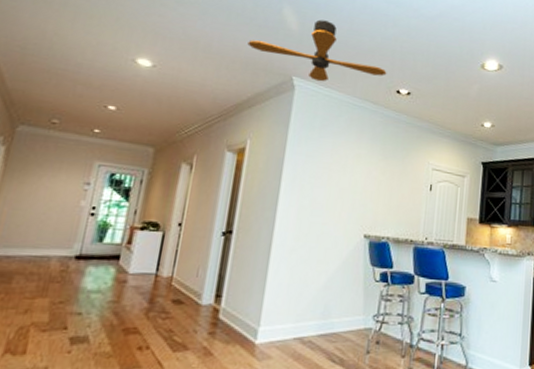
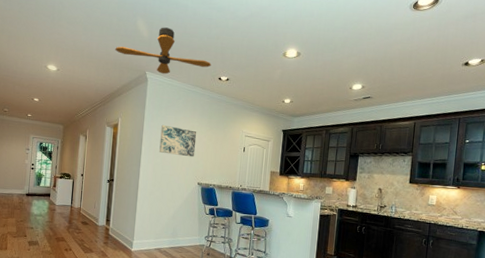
wall art: none [307,151,365,198] -> present [159,124,197,157]

